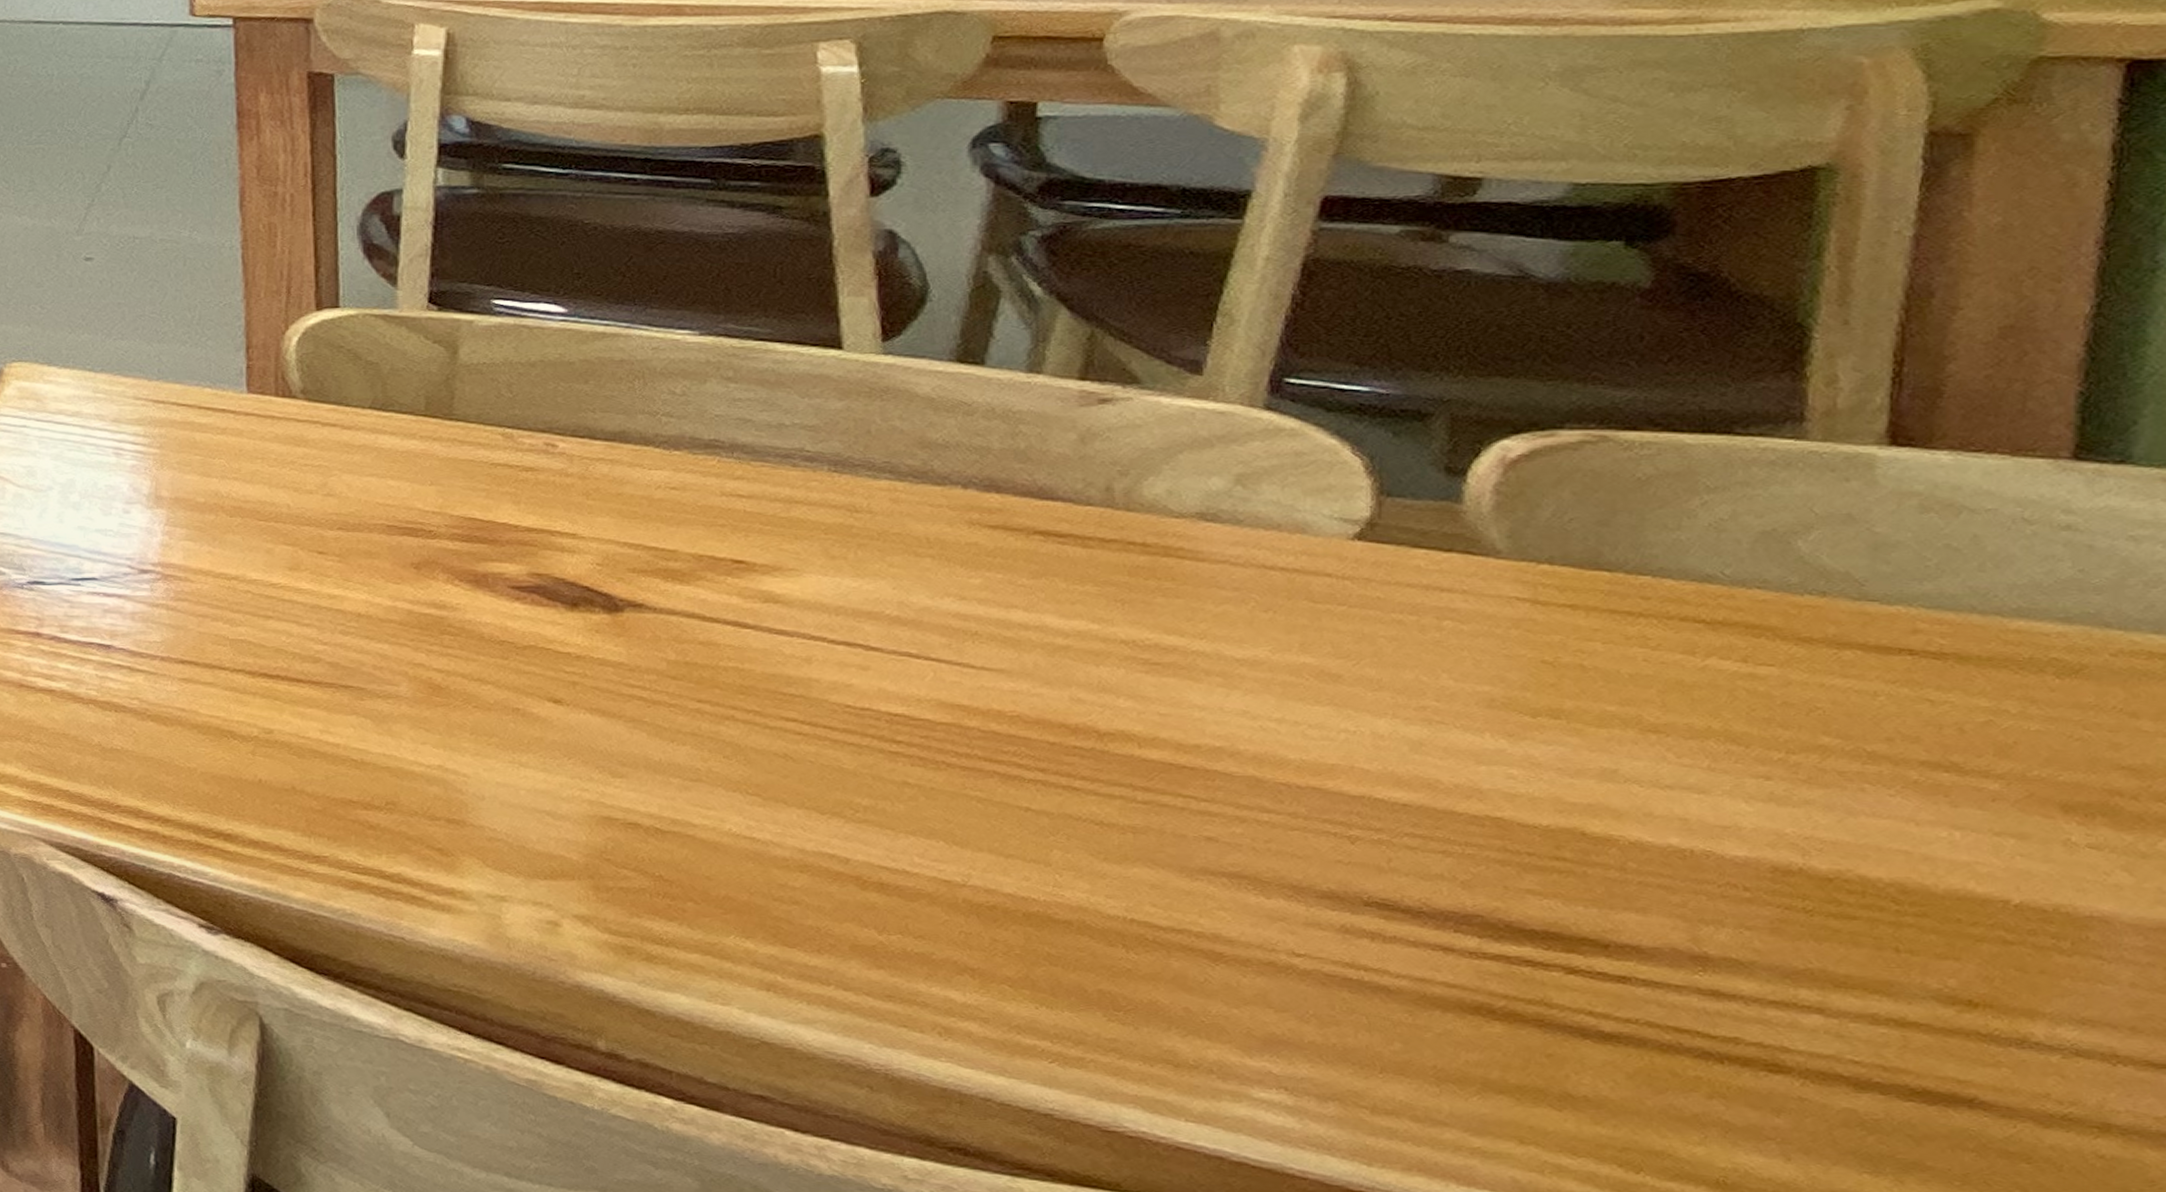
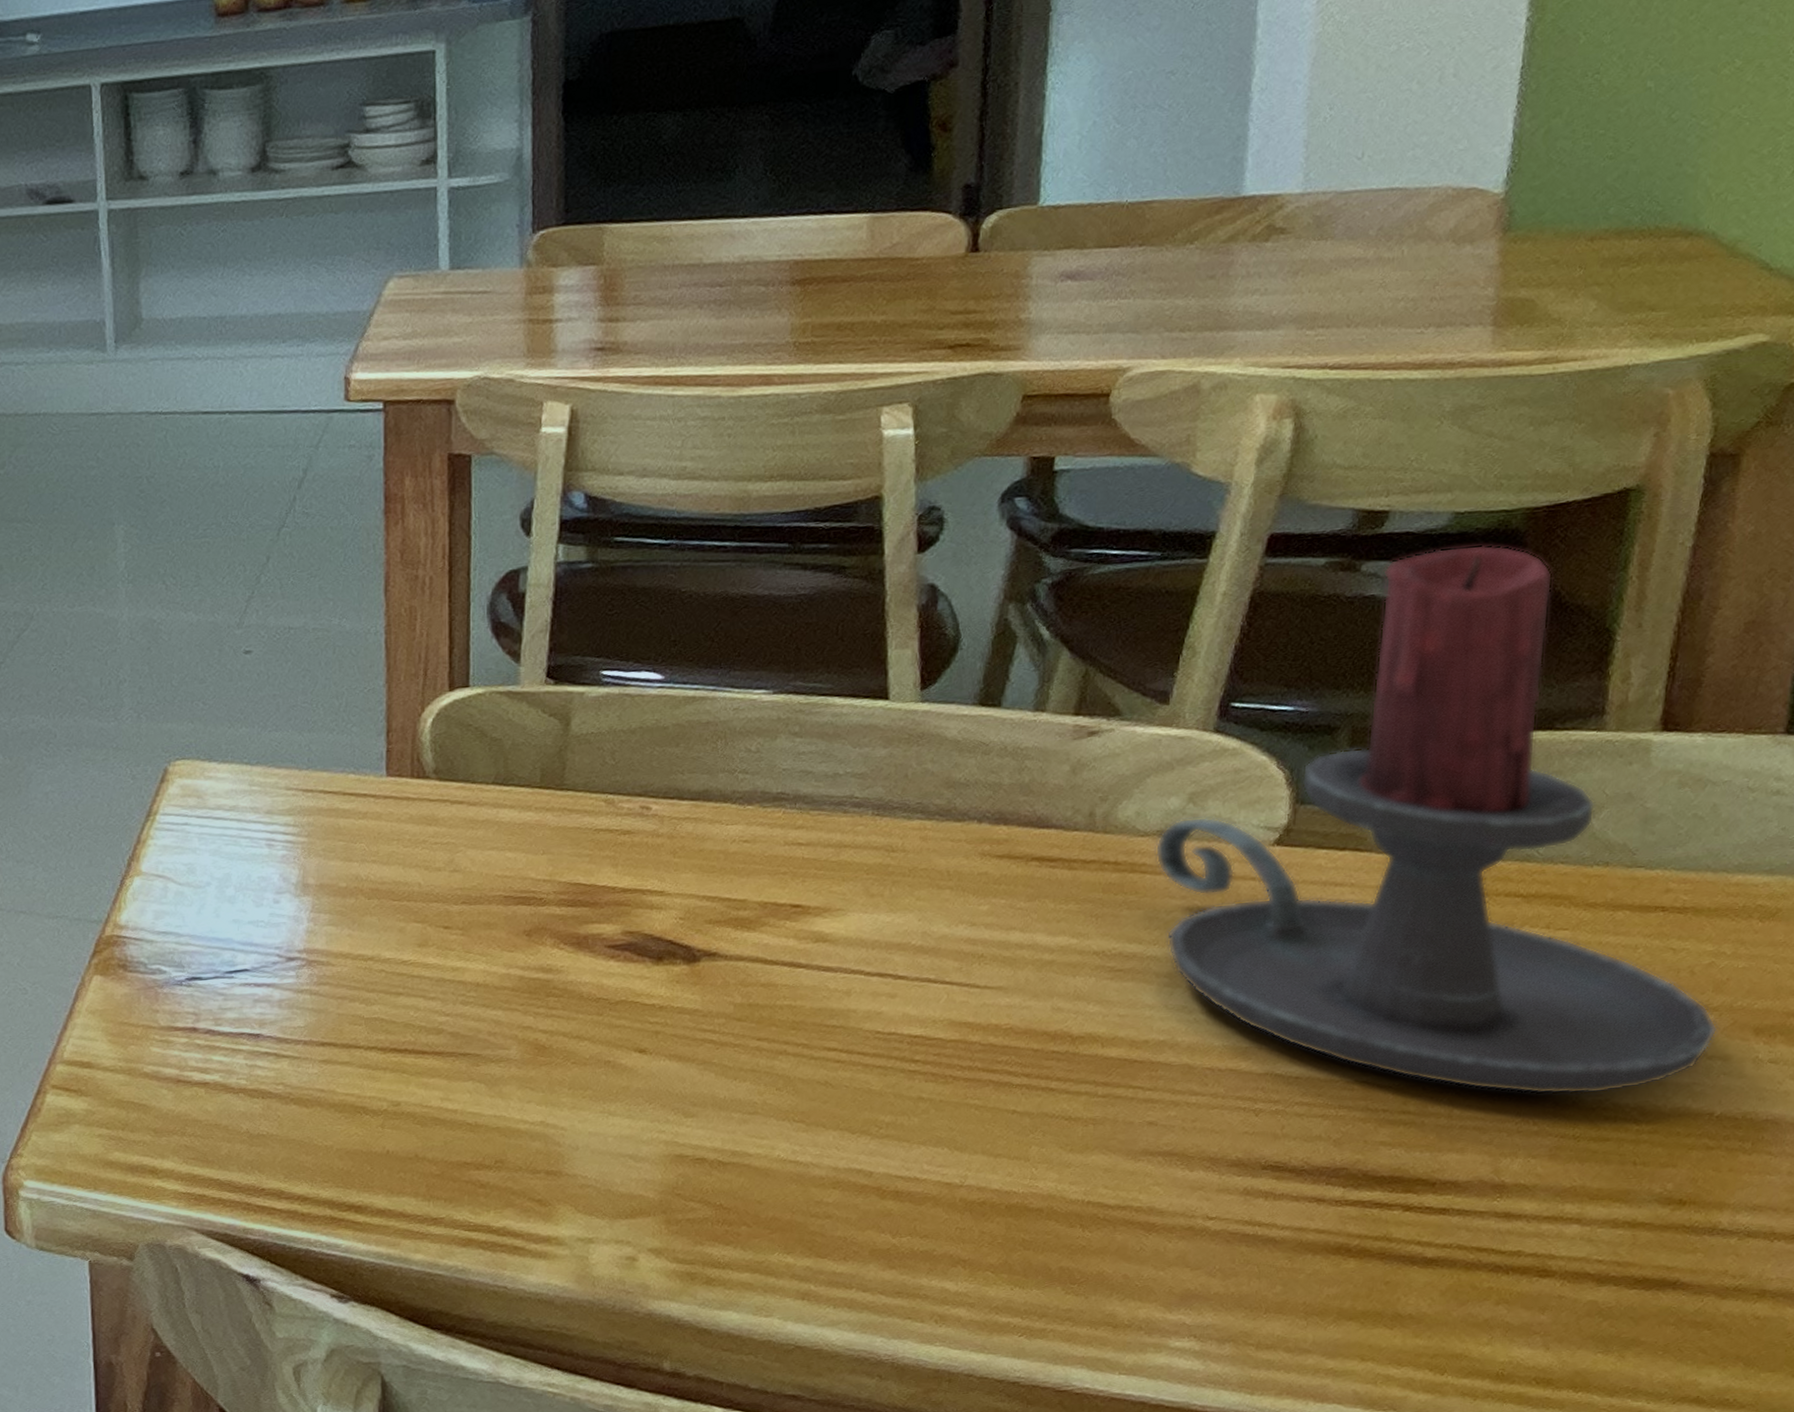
candle holder: none [1194,220,2006,862] -> present [1154,544,1718,1095]

